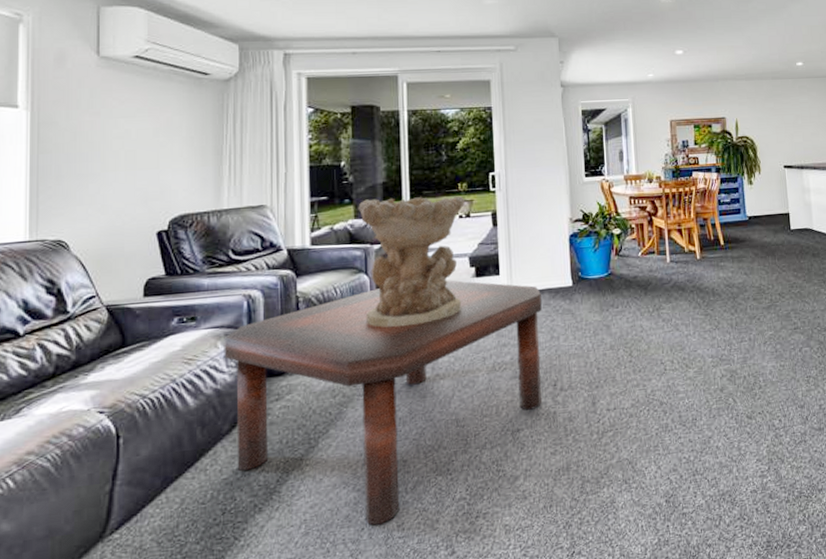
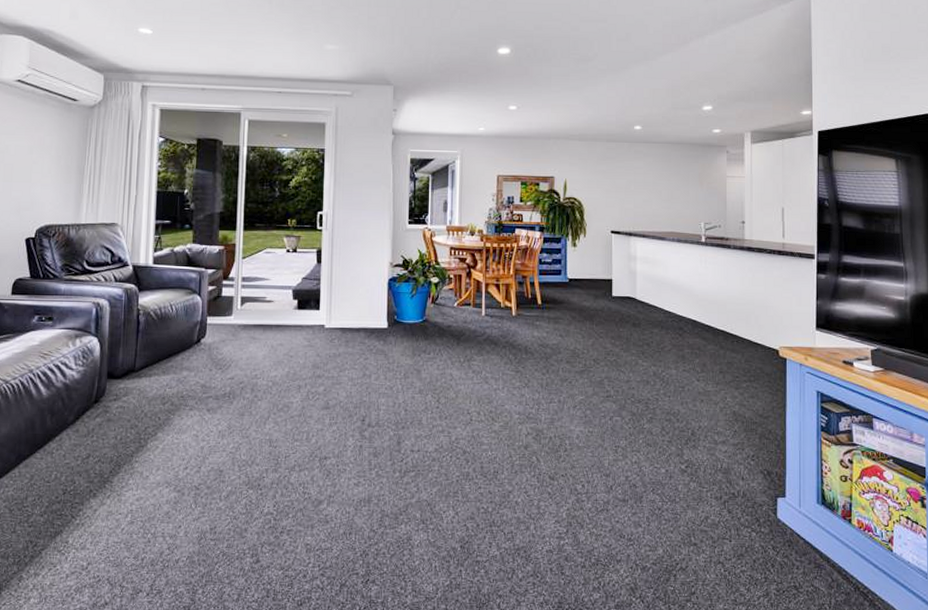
coffee table: present [224,280,542,525] -> none [73,309,357,525]
decorative bowl: present [358,196,466,328] -> none [196,226,294,348]

